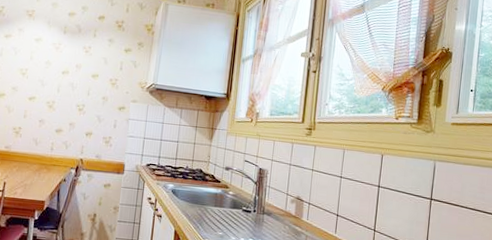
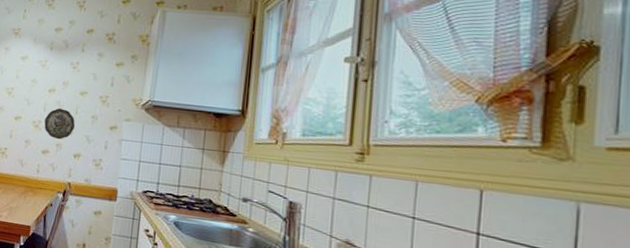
decorative plate: none [58,90,88,120] -> present [44,108,76,140]

